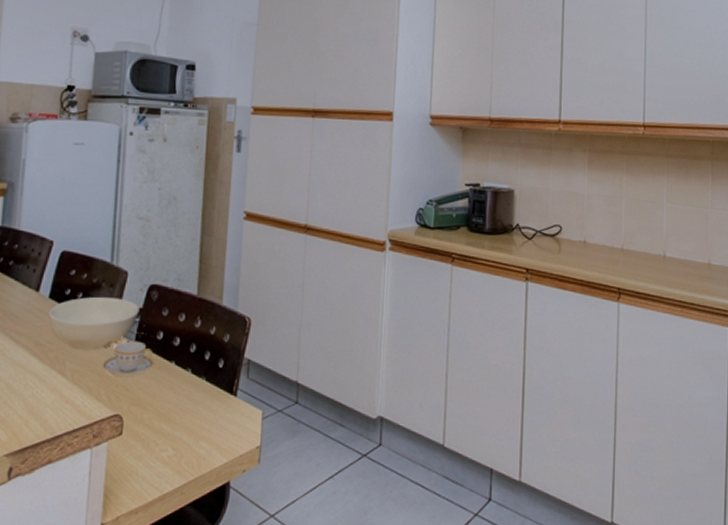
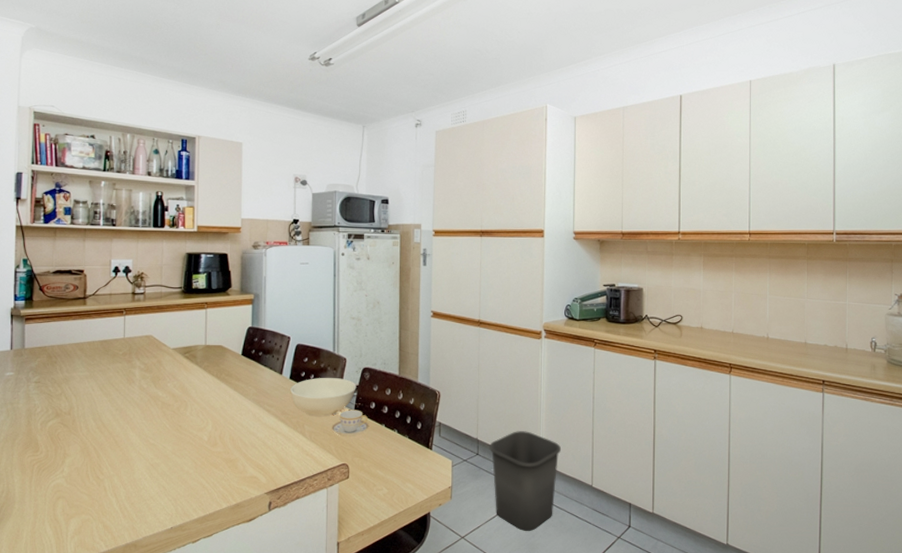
waste bin: none [312,372,405,506] -> present [489,431,561,531]

